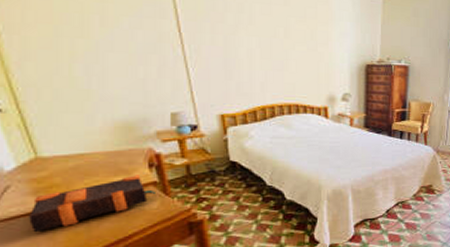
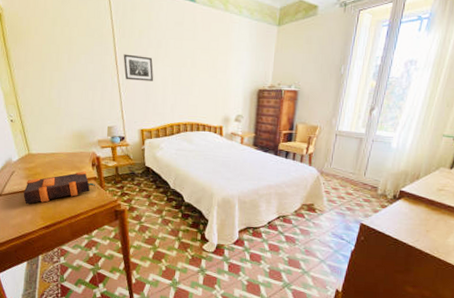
wall art: none [189,18,236,54] -> present [123,54,154,81]

